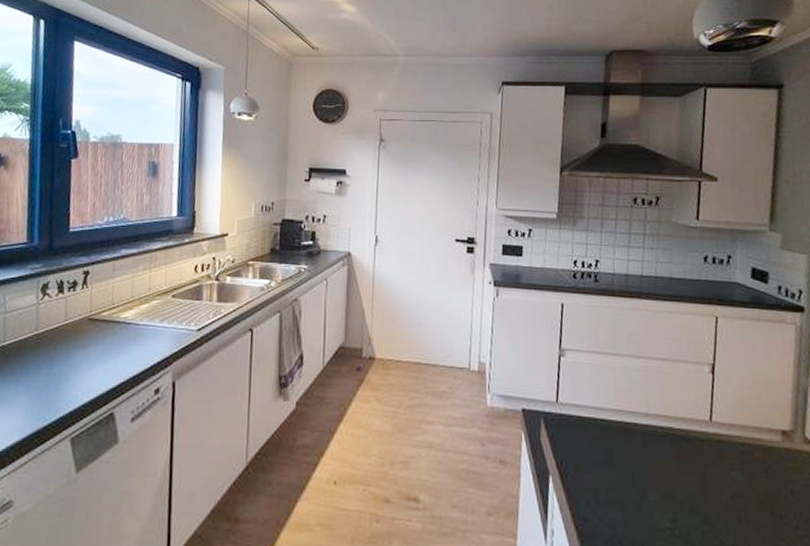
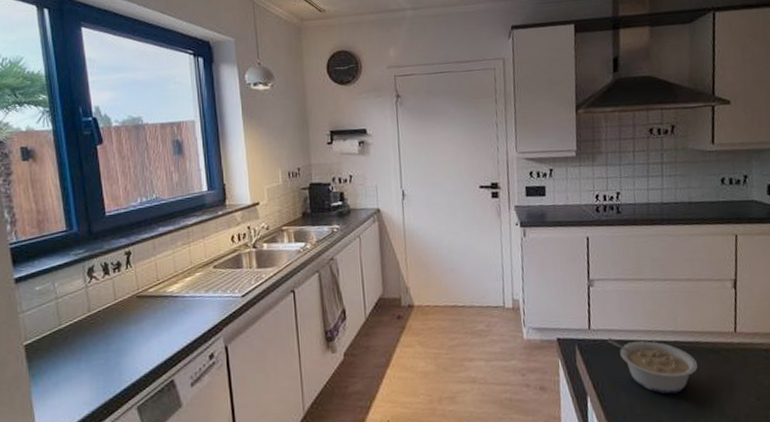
legume: none [575,414,670,482] -> present [607,337,698,394]

